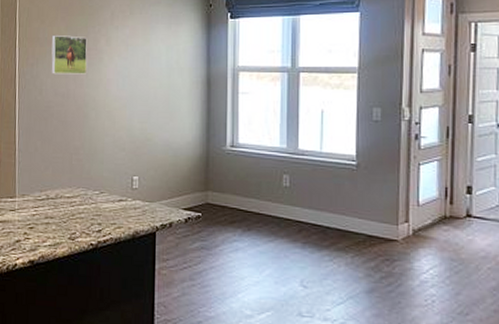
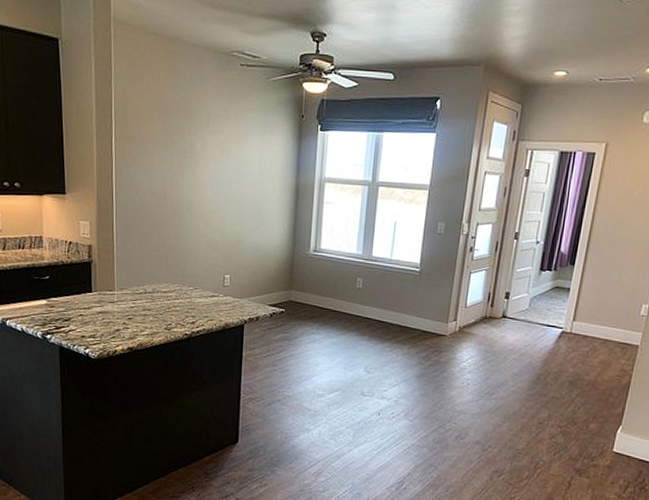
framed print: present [51,34,88,74] -> none [148,135,184,177]

